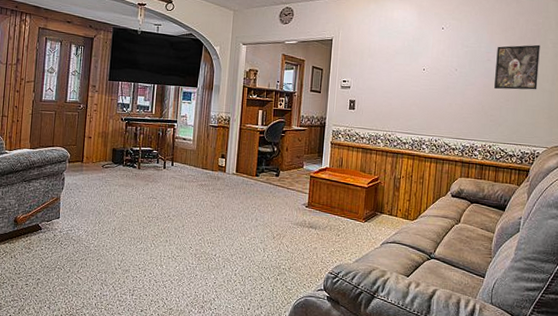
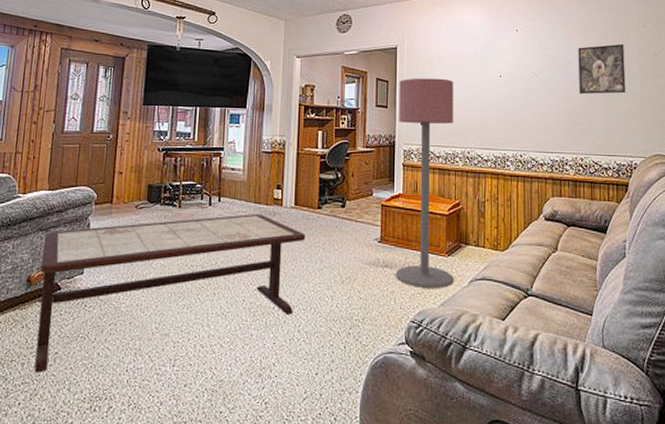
coffee table: none [22,177,245,294] -> present [34,214,306,373]
floor lamp: none [318,67,382,248] -> present [395,78,454,288]

